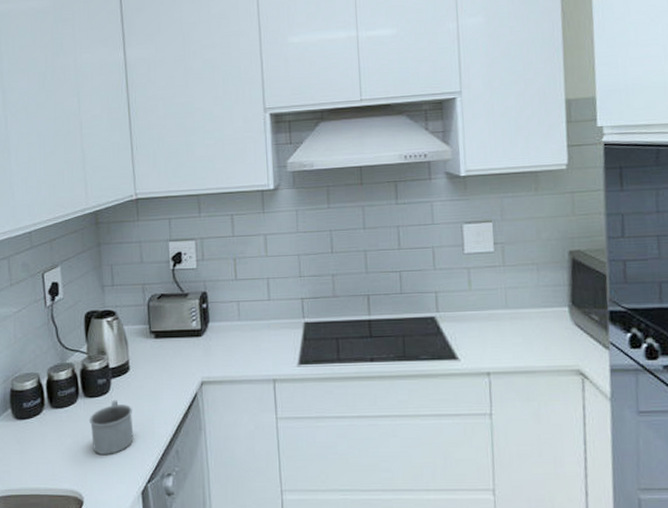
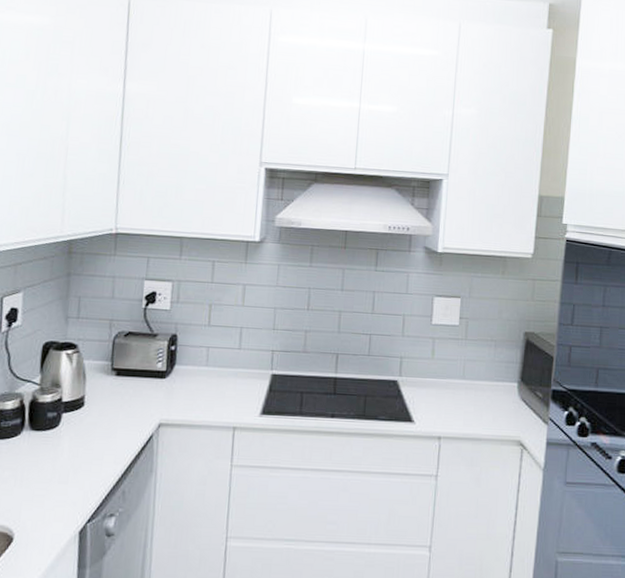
mug: present [89,400,134,454] -> none [31,435,81,491]

